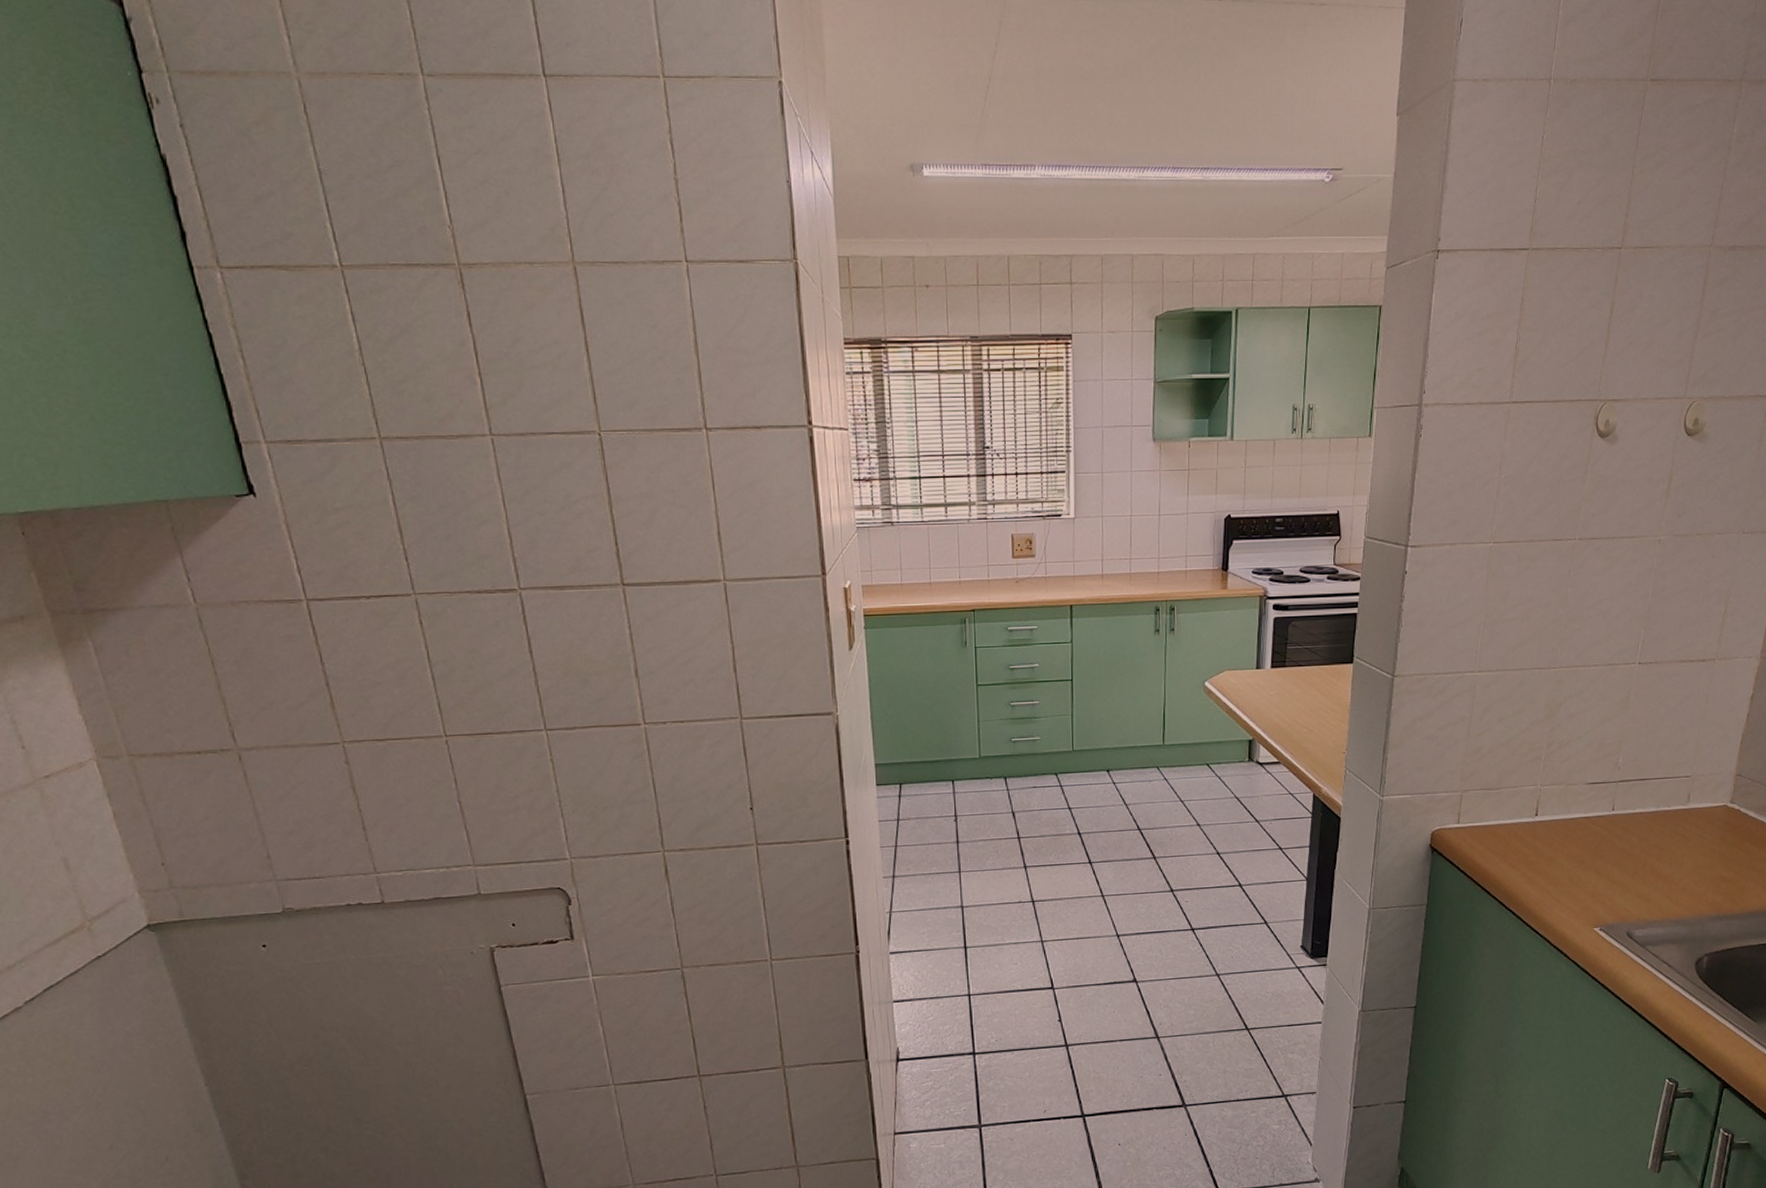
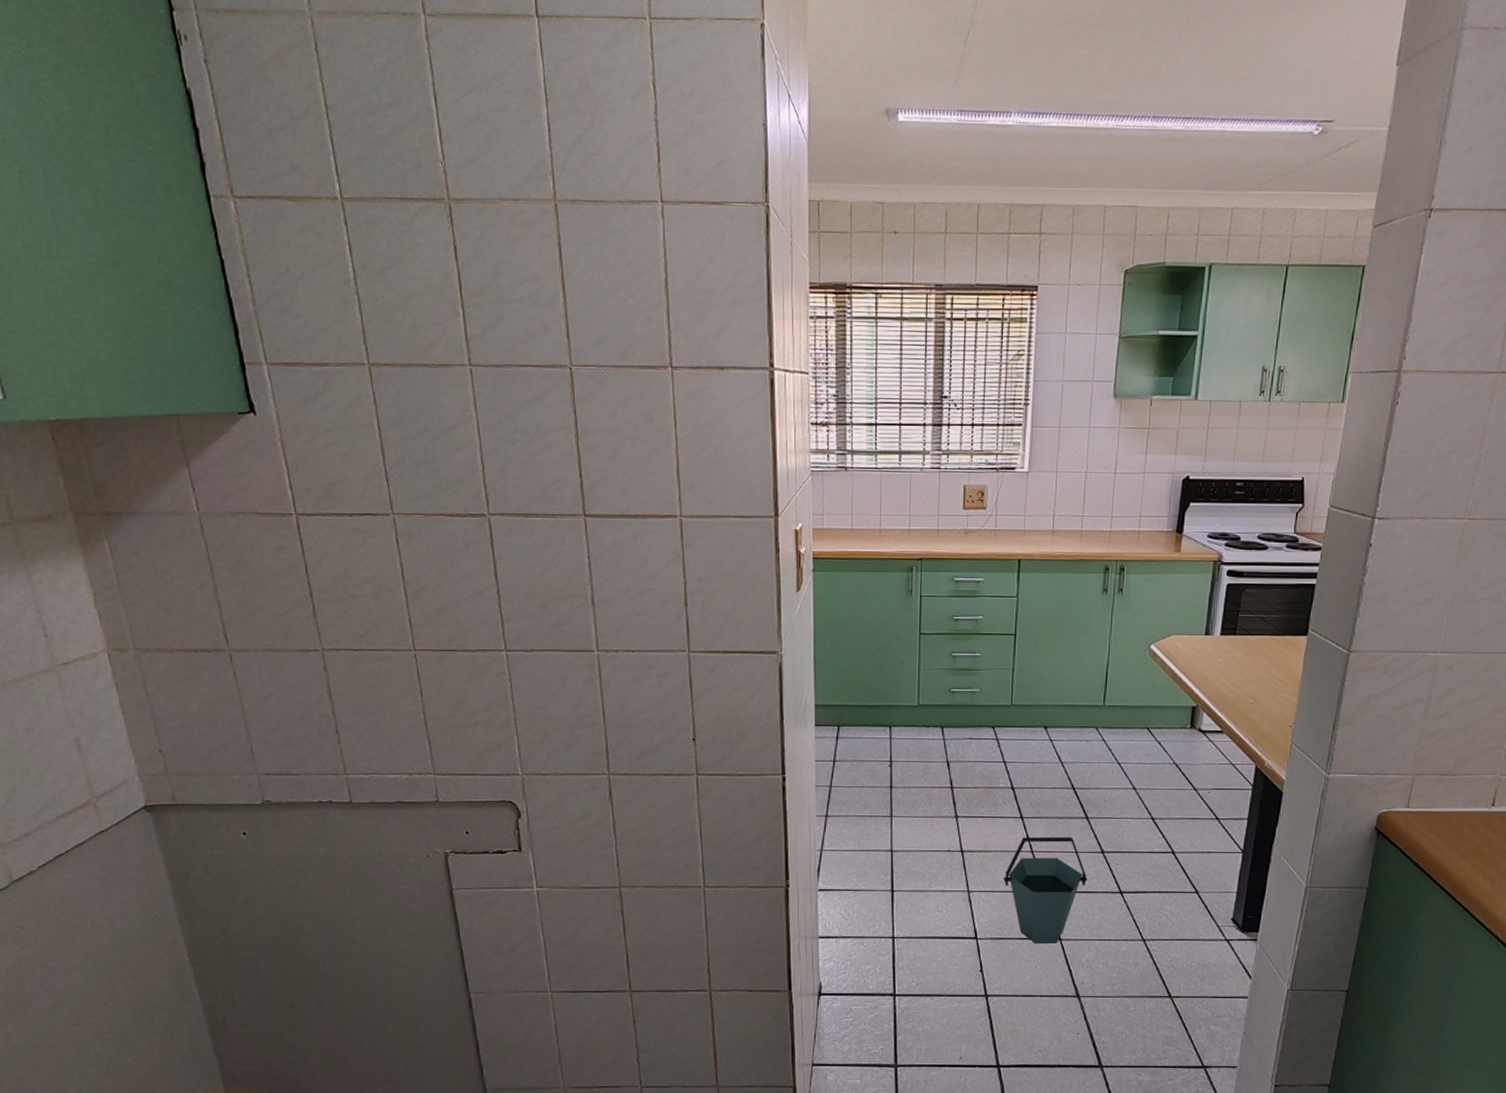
bucket: none [1076,878,1159,988] -> present [1003,836,1088,943]

